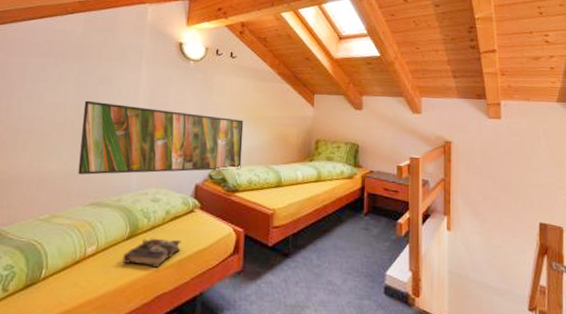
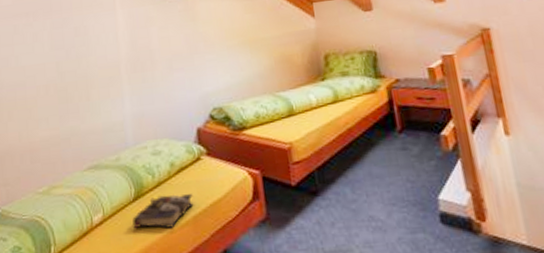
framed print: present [78,100,244,175] -> none [63,47,244,139]

